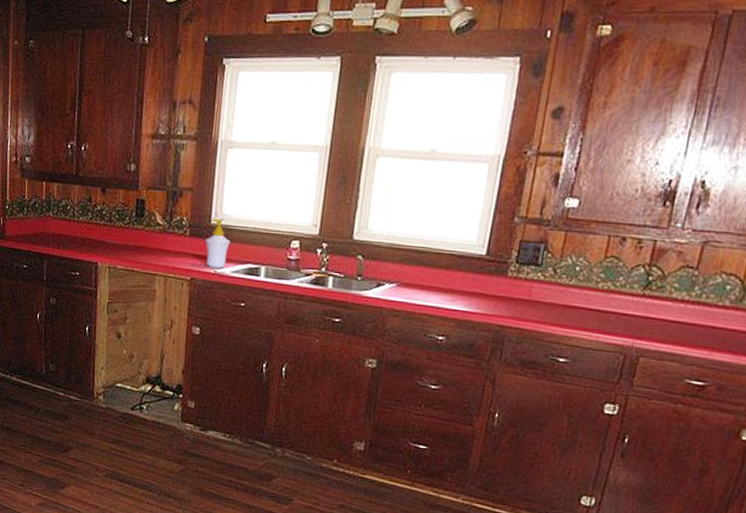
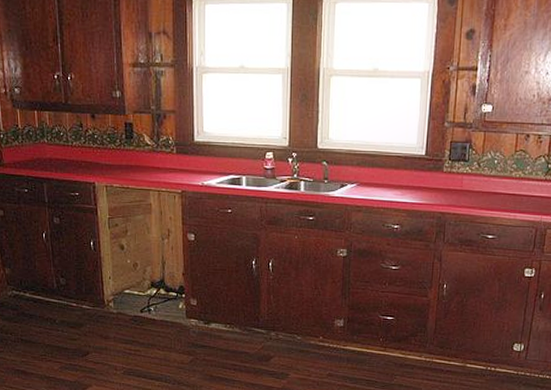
soap bottle: present [205,218,230,269] -> none [191,137,213,181]

